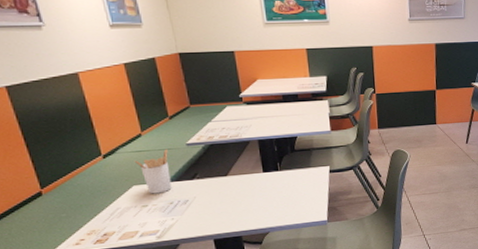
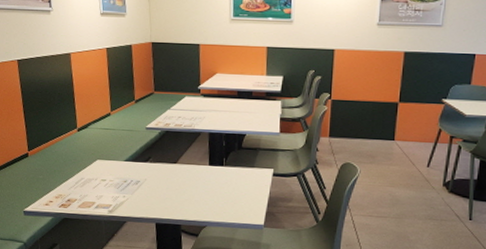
utensil holder: present [134,149,172,194] -> none [101,130,130,171]

